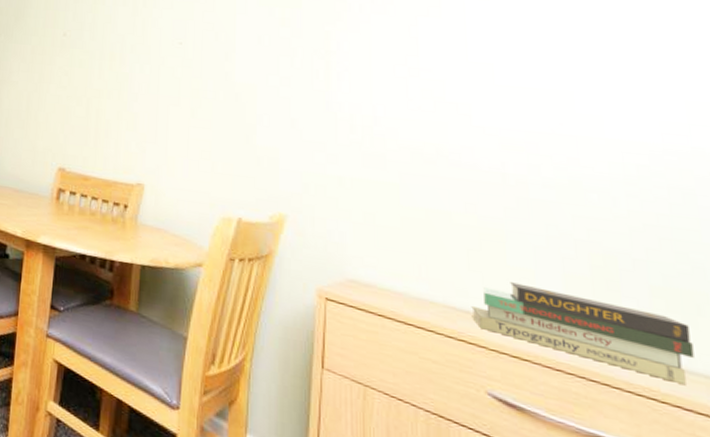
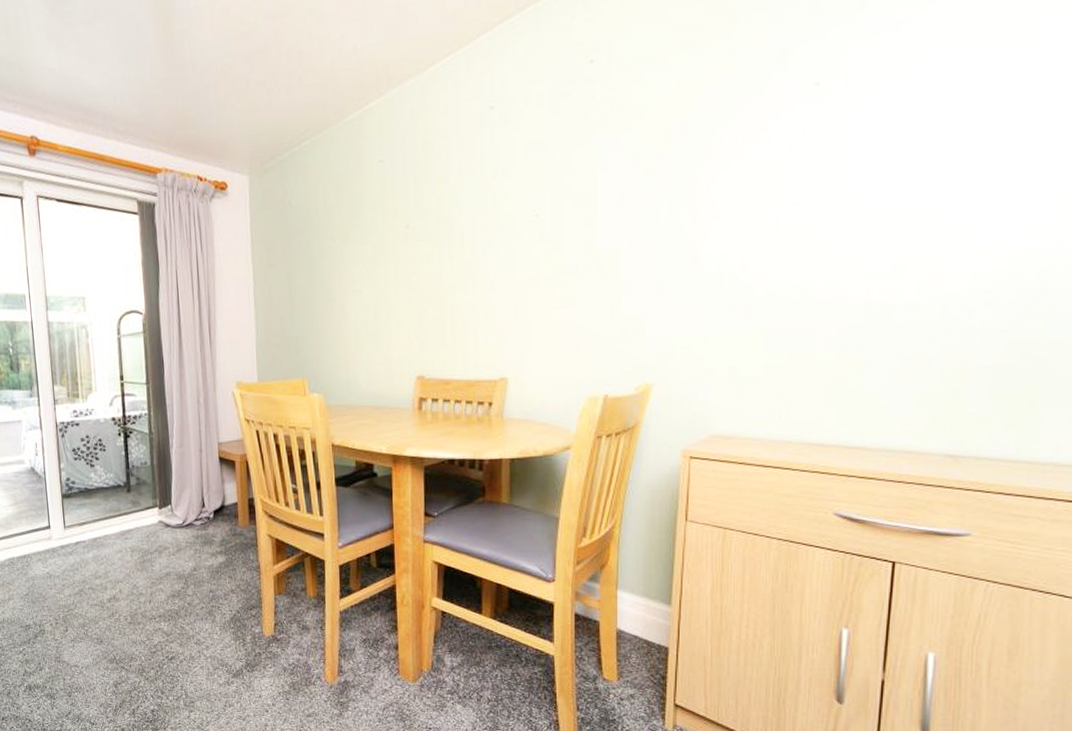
books: present [471,282,694,384] -> none [825,409,1022,473]

